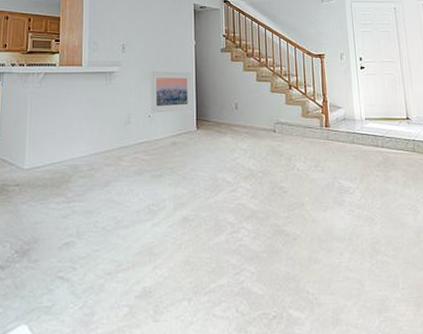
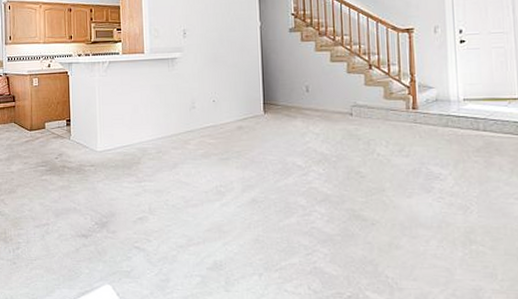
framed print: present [150,70,192,113] -> none [213,55,258,98]

